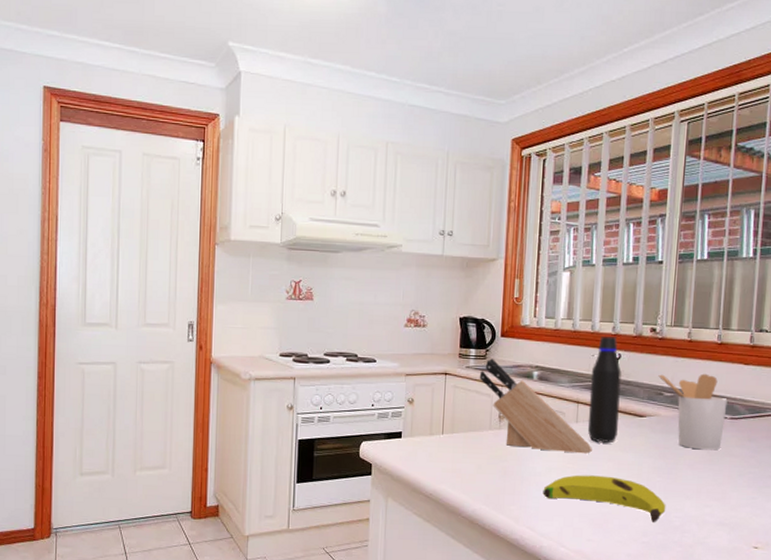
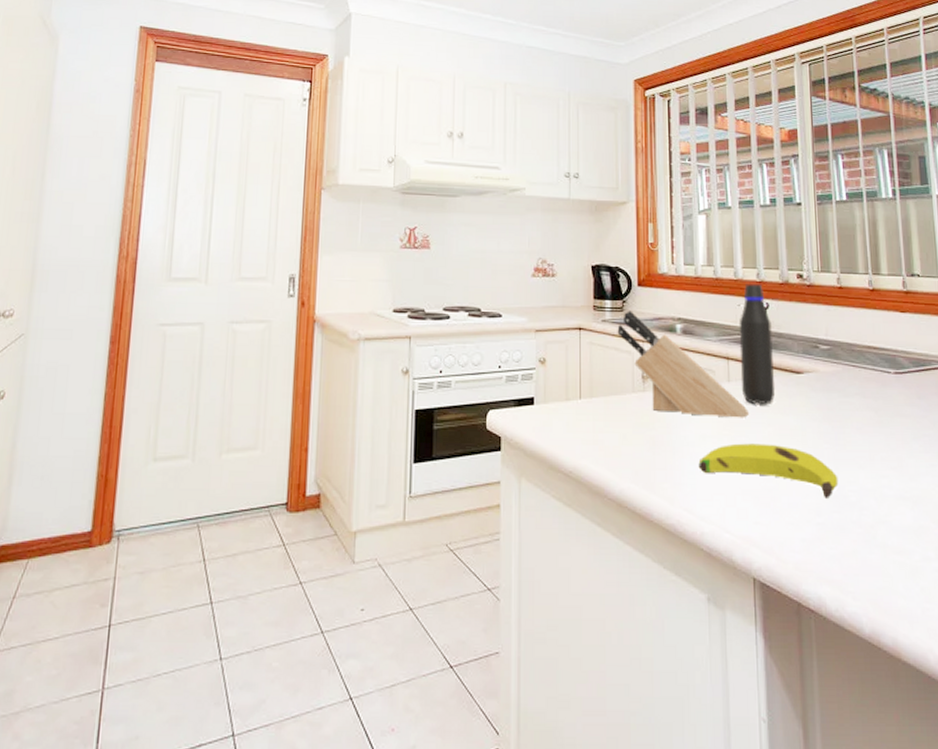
utensil holder: present [658,373,728,451] -> none [811,323,889,410]

